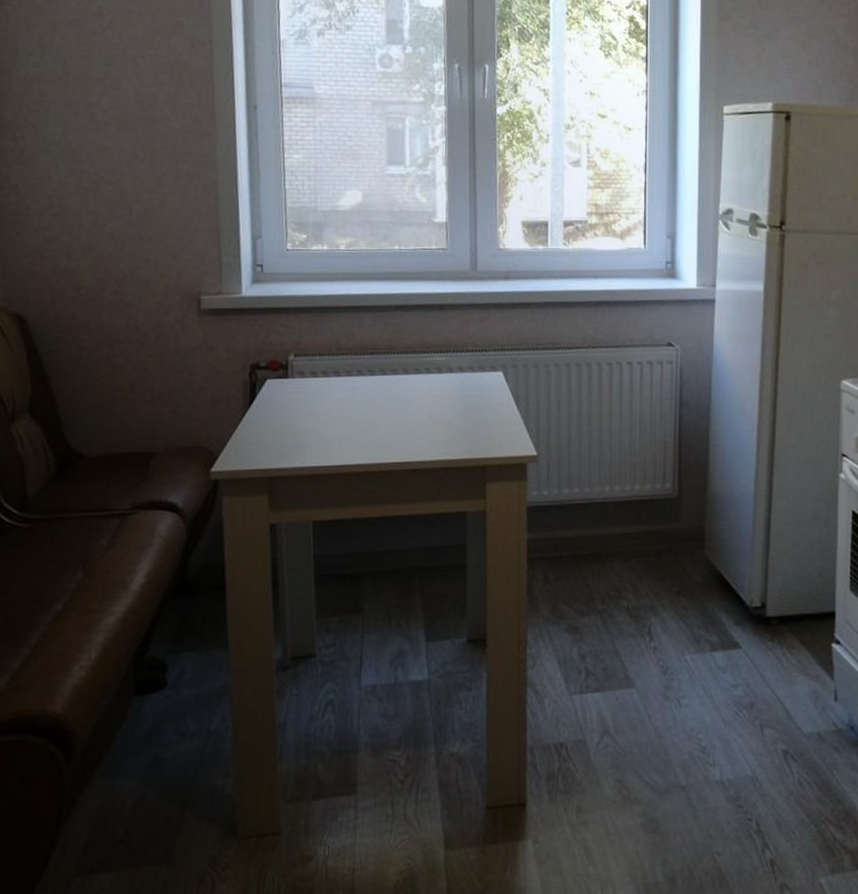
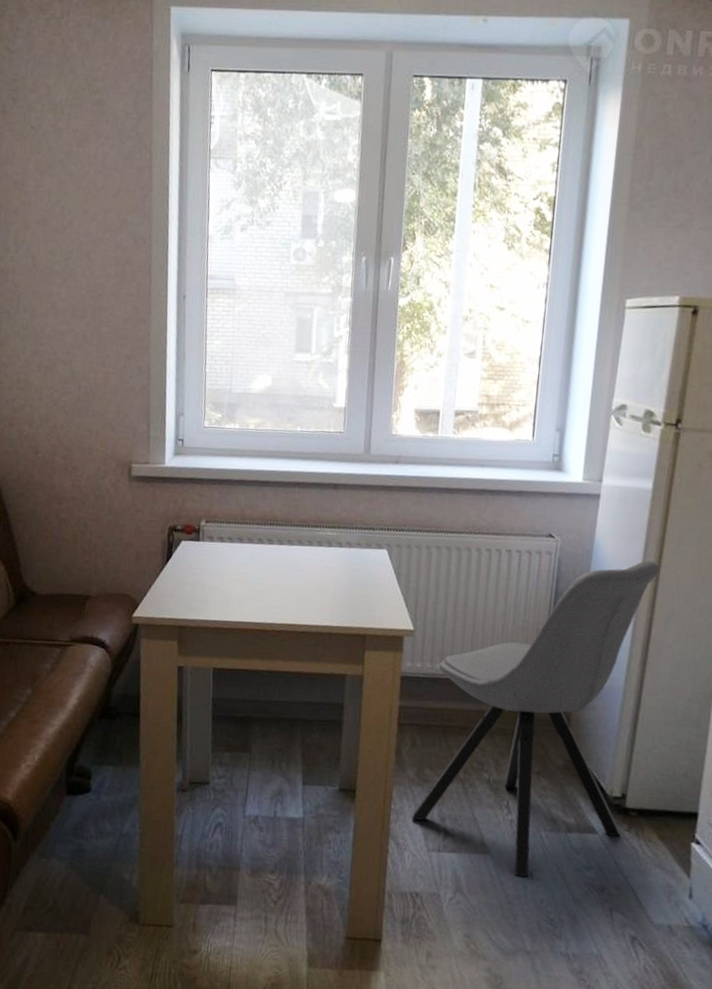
chair: none [550,363,778,707] -> present [412,560,660,878]

